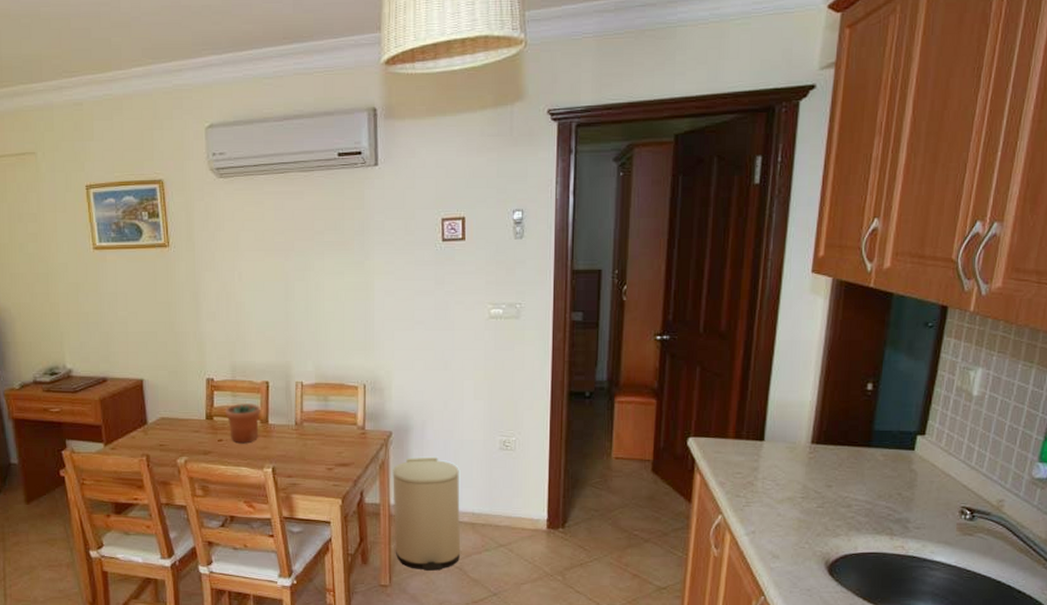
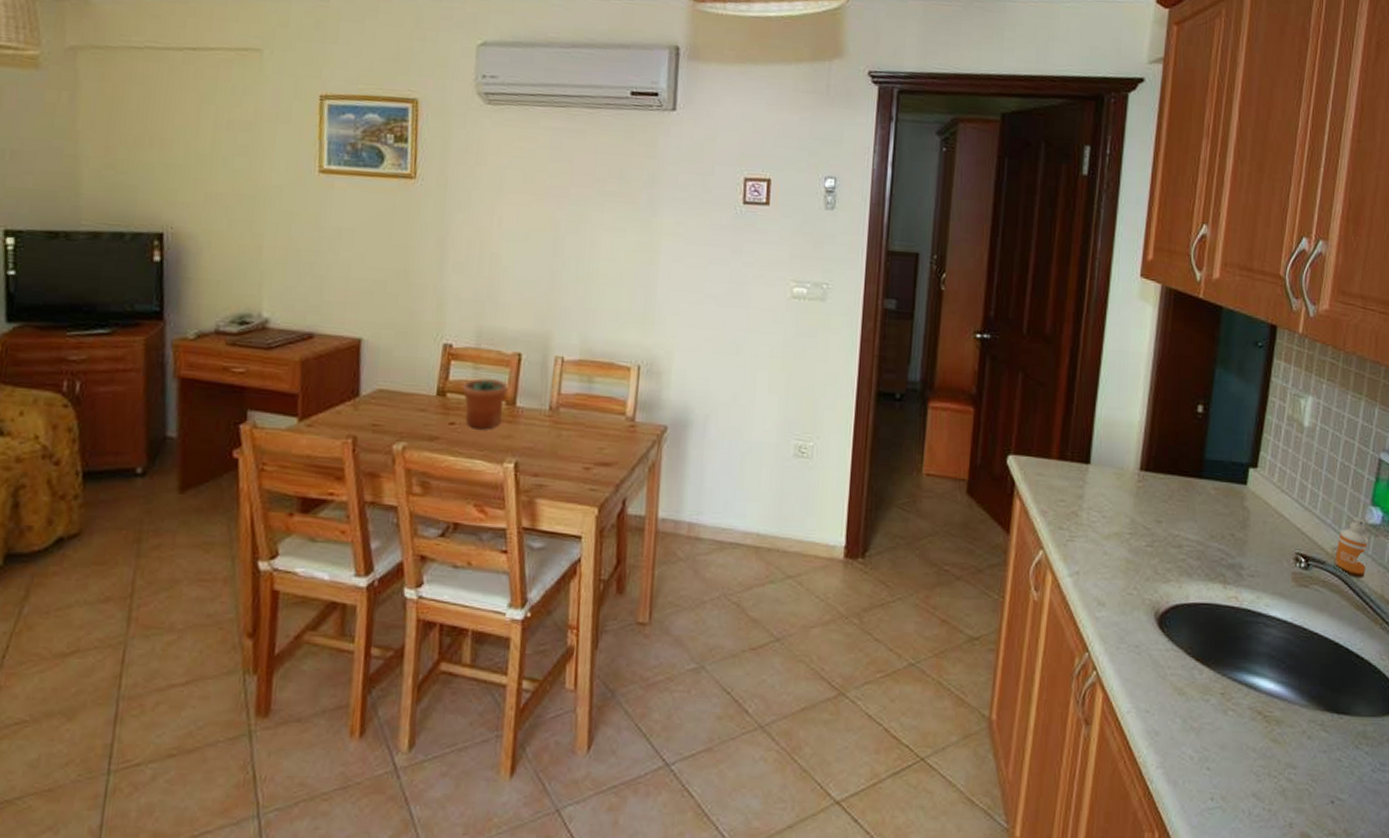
pedal bin: present [393,456,460,571] -> none [659,460,745,606]
soap dispenser: none [998,474,1034,526] -> present [1333,518,1368,578]

